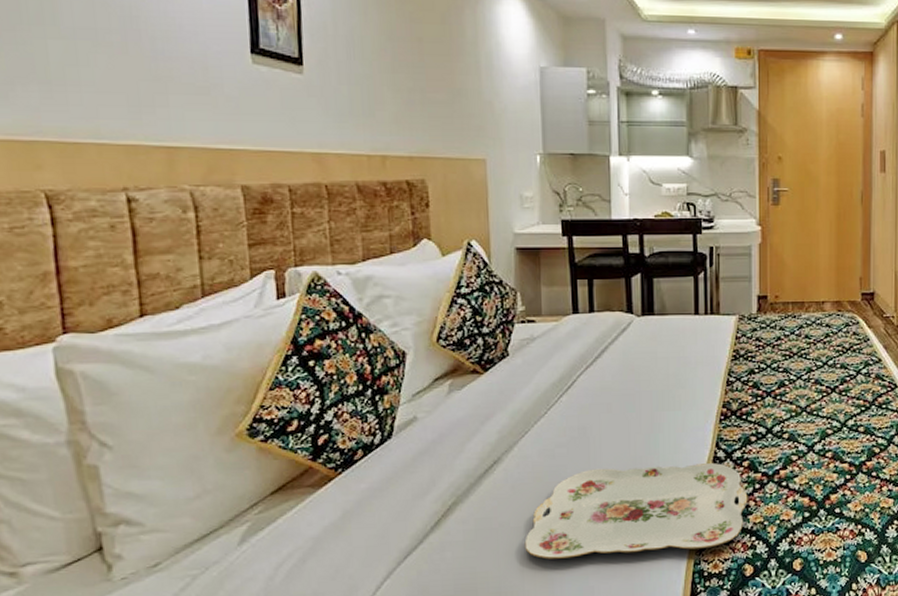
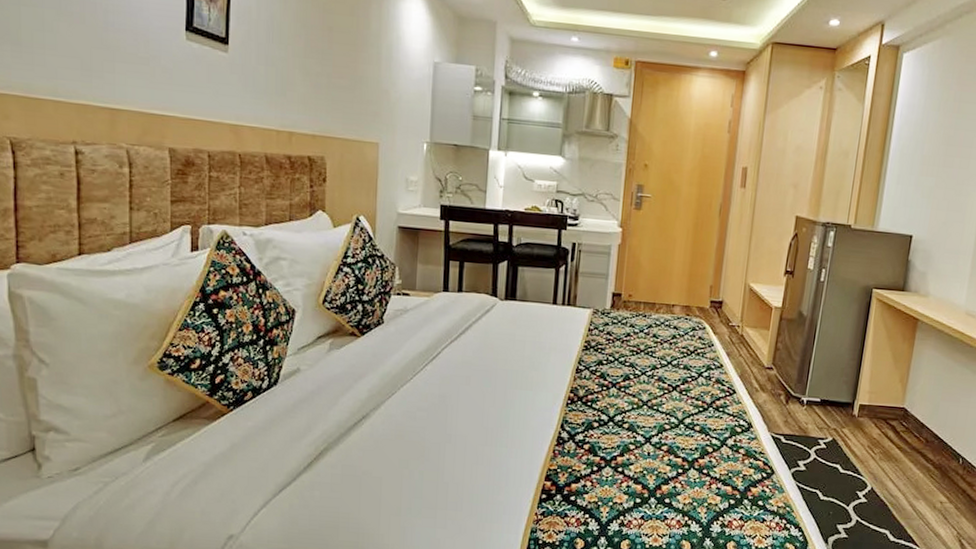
serving tray: present [524,463,748,559] -> none [383,434,586,519]

